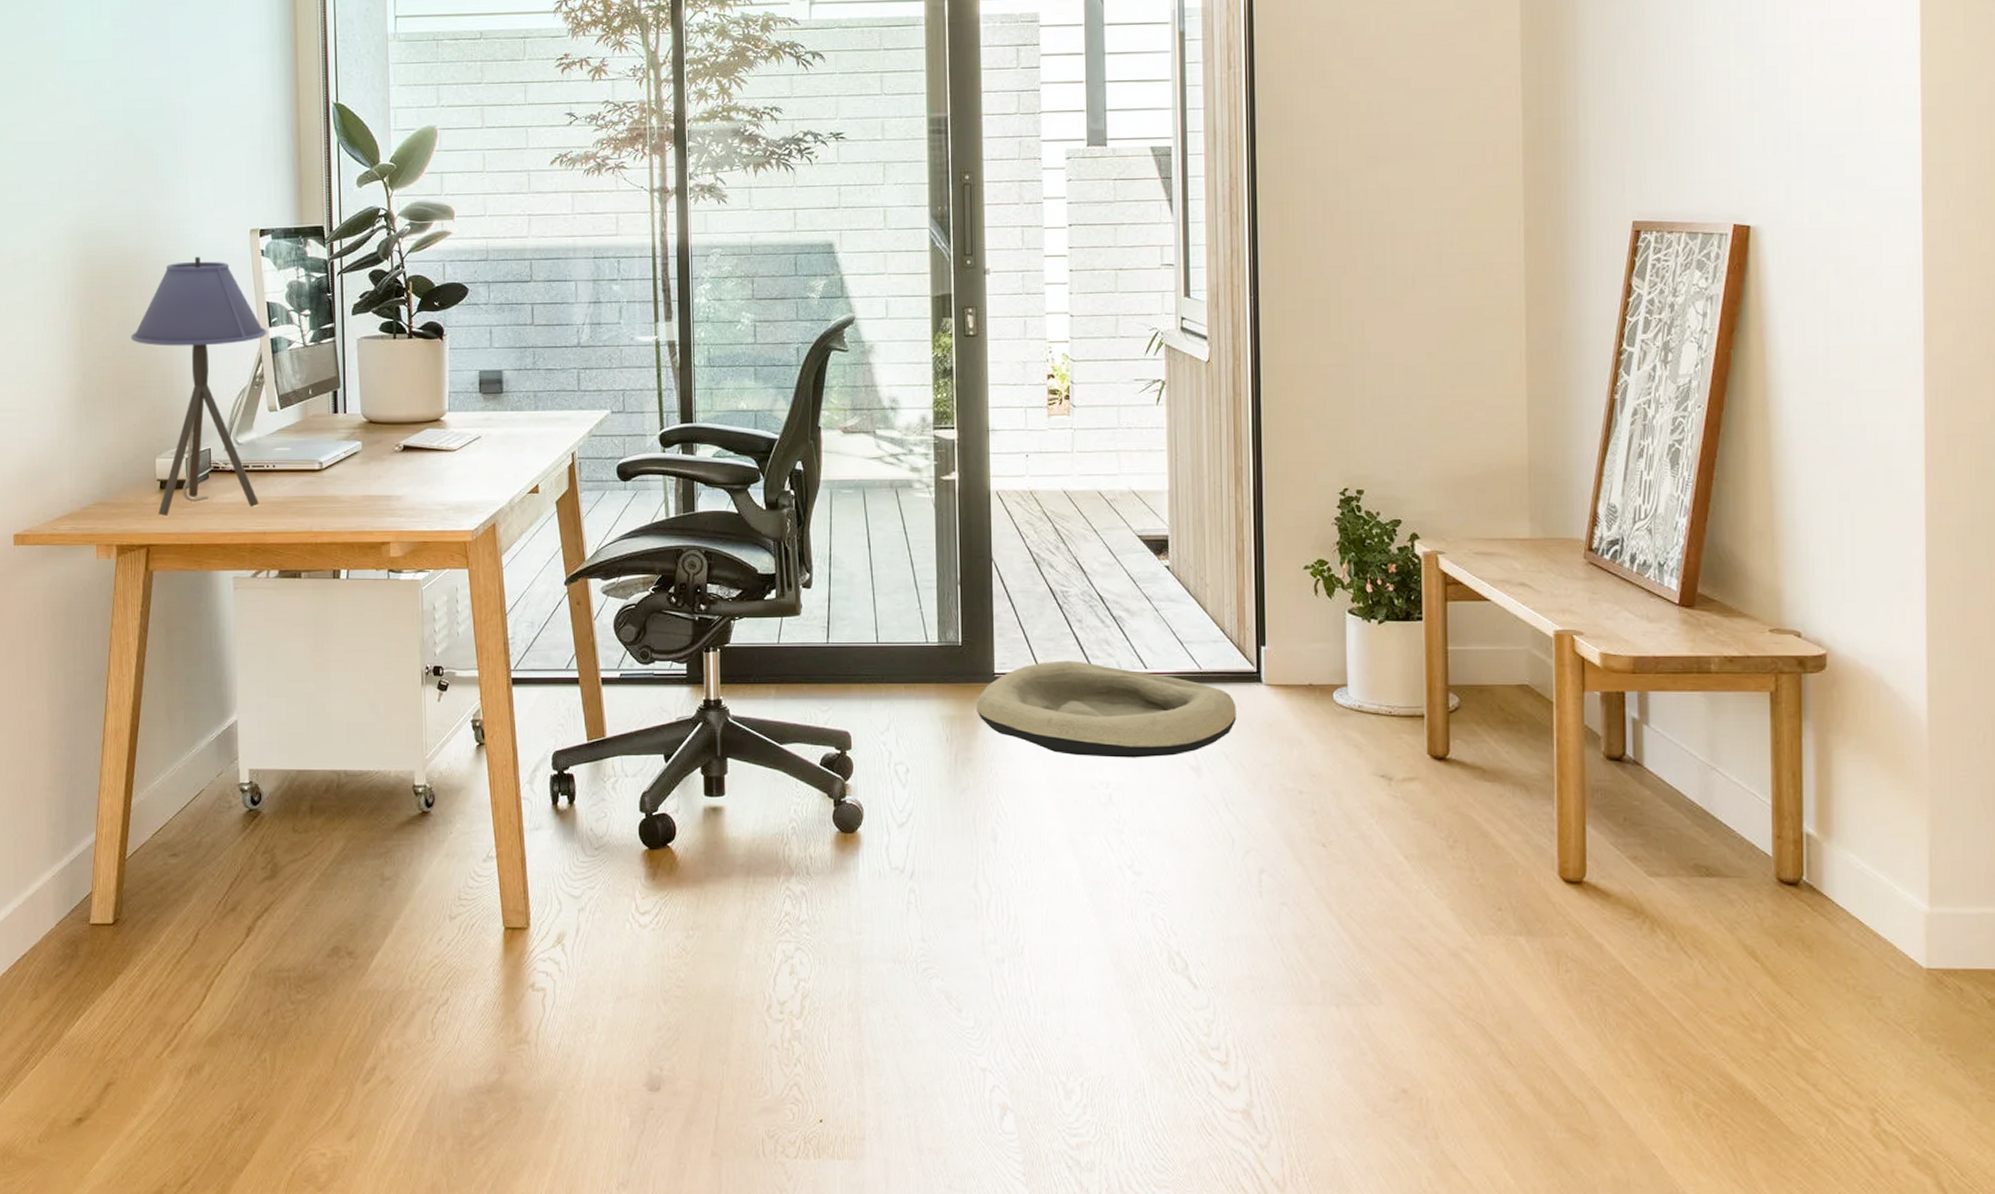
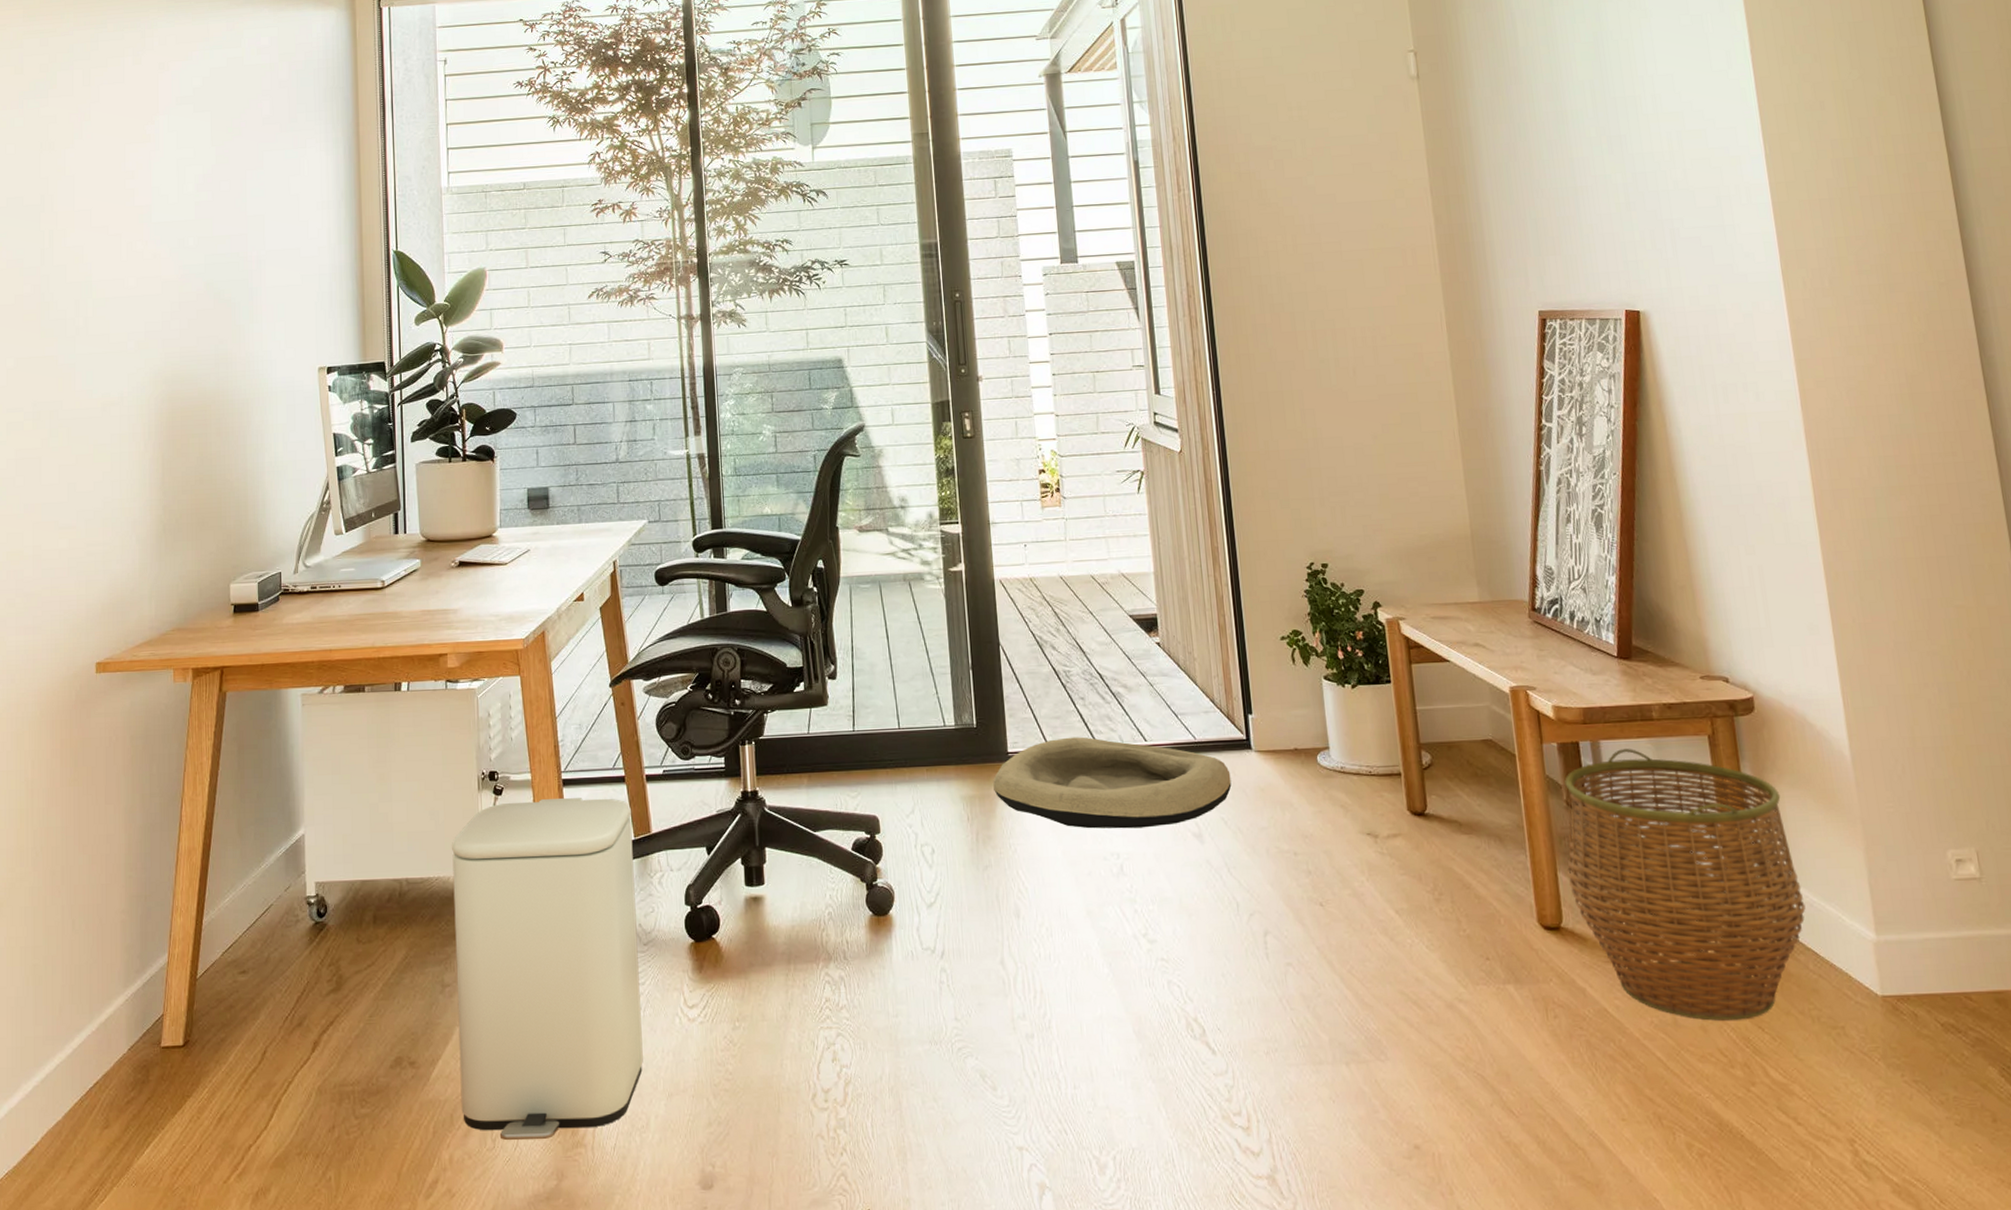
table lamp: present [130,256,267,516] -> none [208,394,334,639]
pedal bin: none [393,697,591,1035] -> present [452,798,643,1141]
basket: none [1596,702,1855,984] -> present [1565,749,1806,1020]

